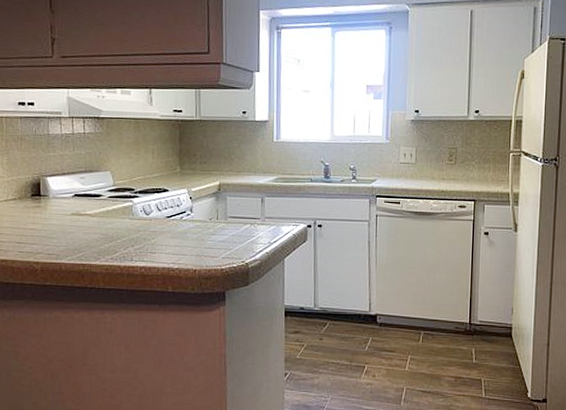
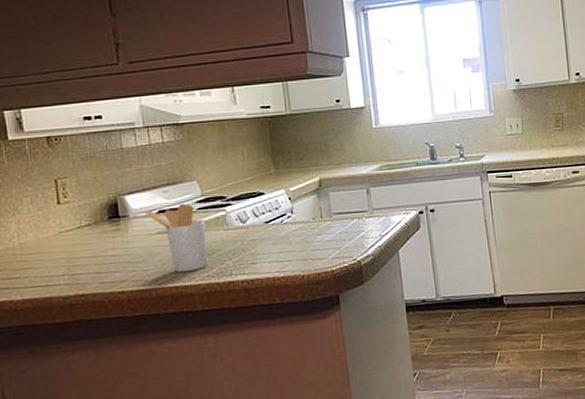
utensil holder: none [62,191,114,253] -> present [144,204,208,273]

